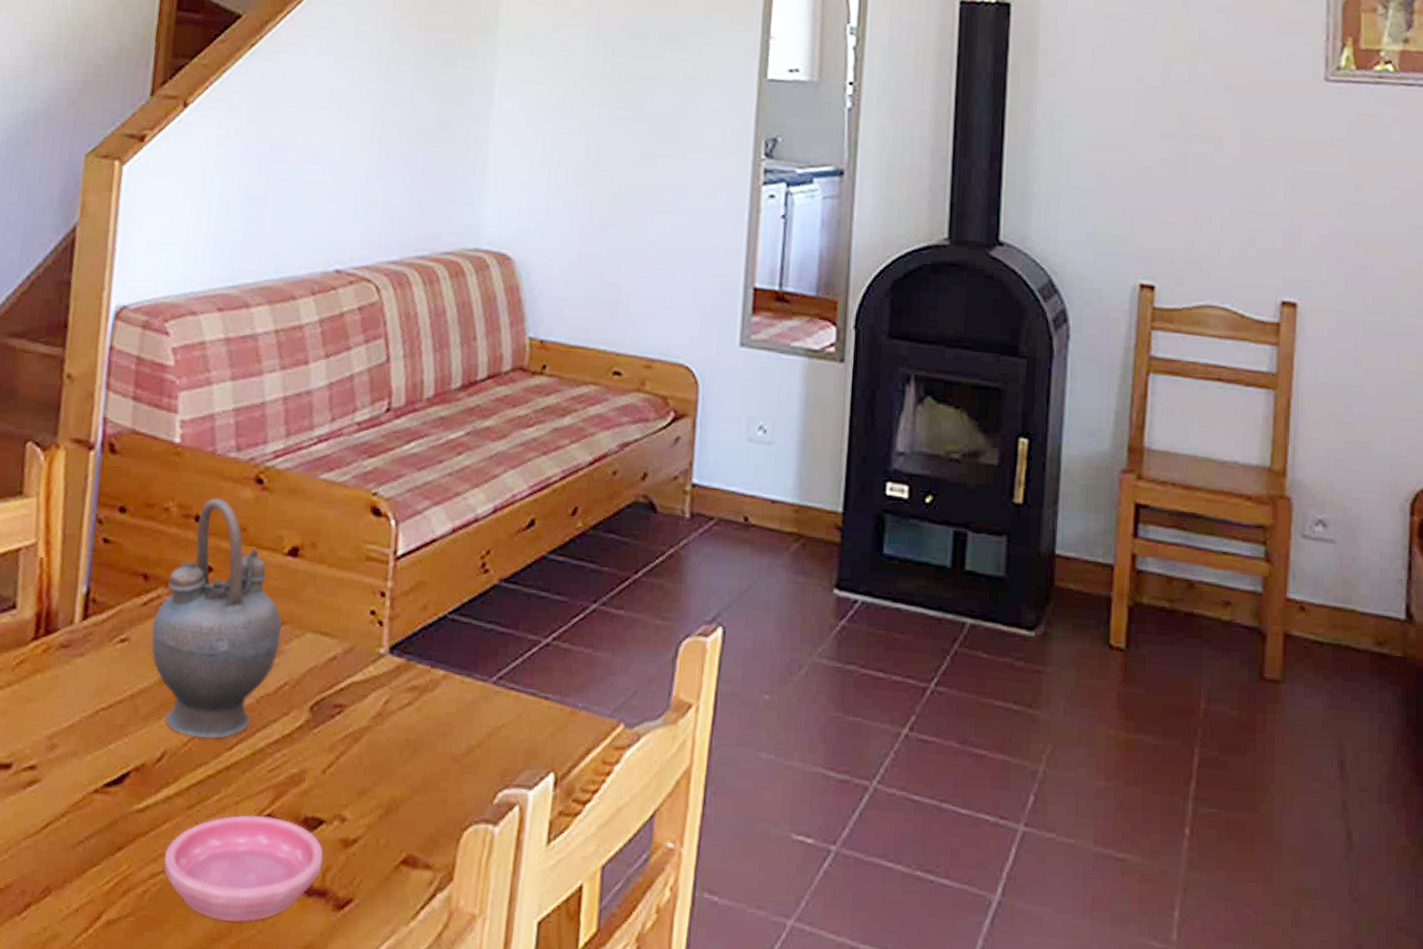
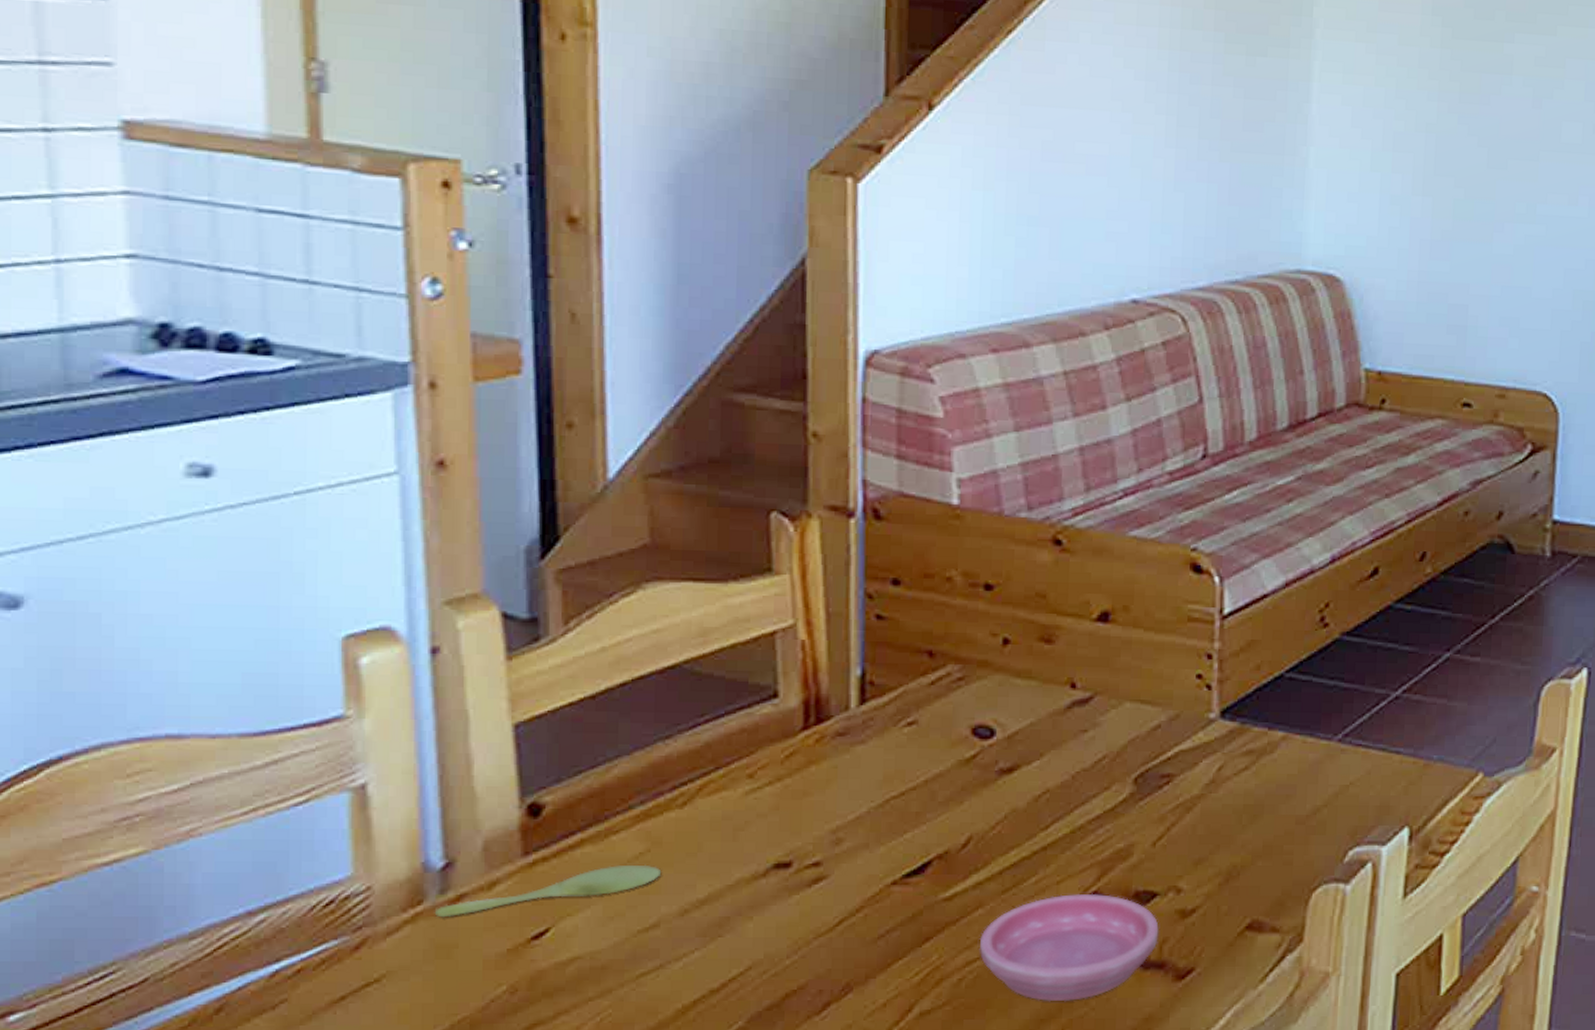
teapot: present [151,498,282,739] -> none [943,563,1096,819]

